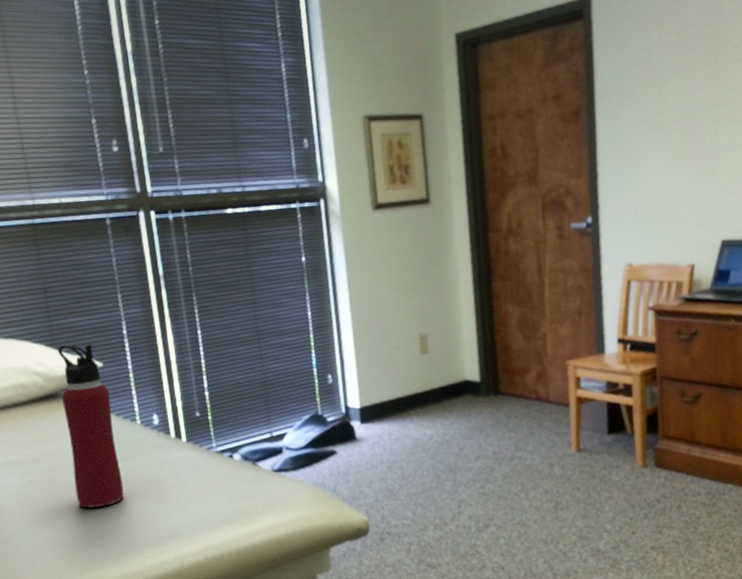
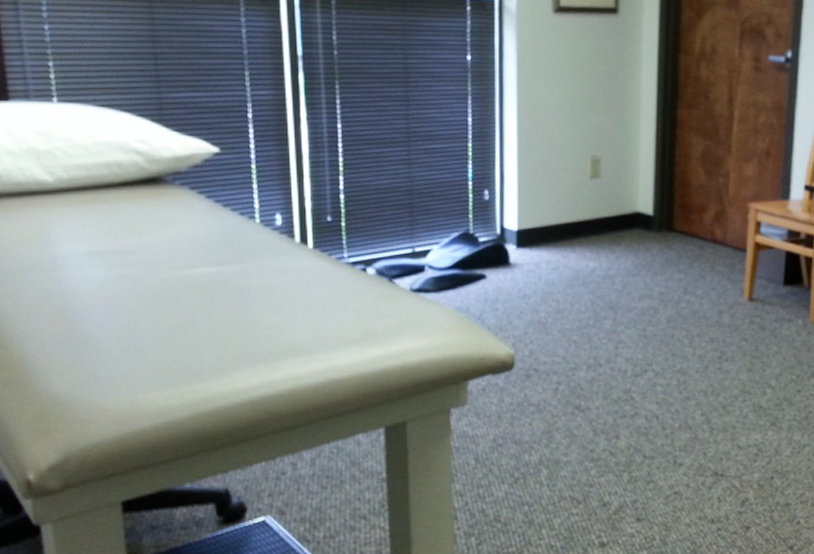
water bottle: present [57,344,124,508] -> none [165,122,233,312]

